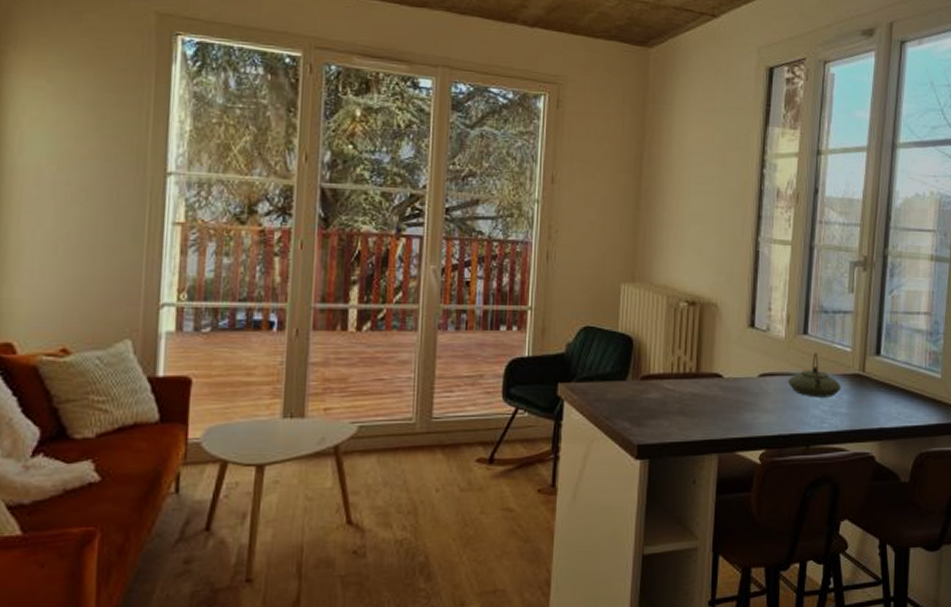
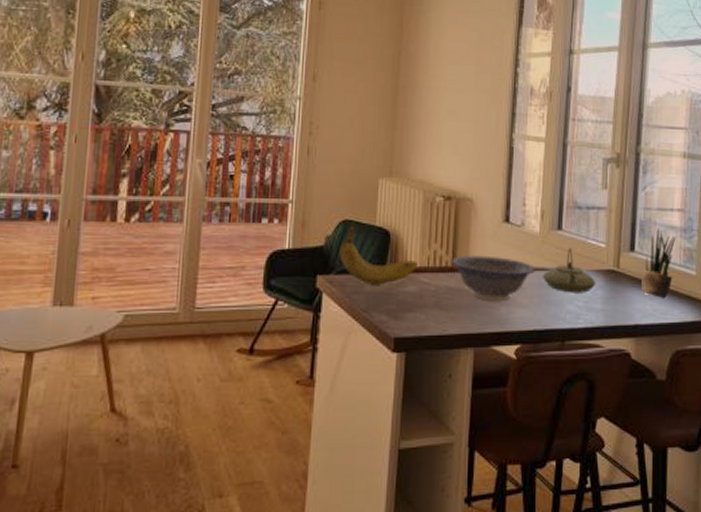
banana: none [581,330,661,392] -> present [339,223,418,285]
decorative bowl: none [695,361,782,406] -> present [451,255,536,300]
potted plant: none [887,331,922,401] -> present [642,228,676,298]

